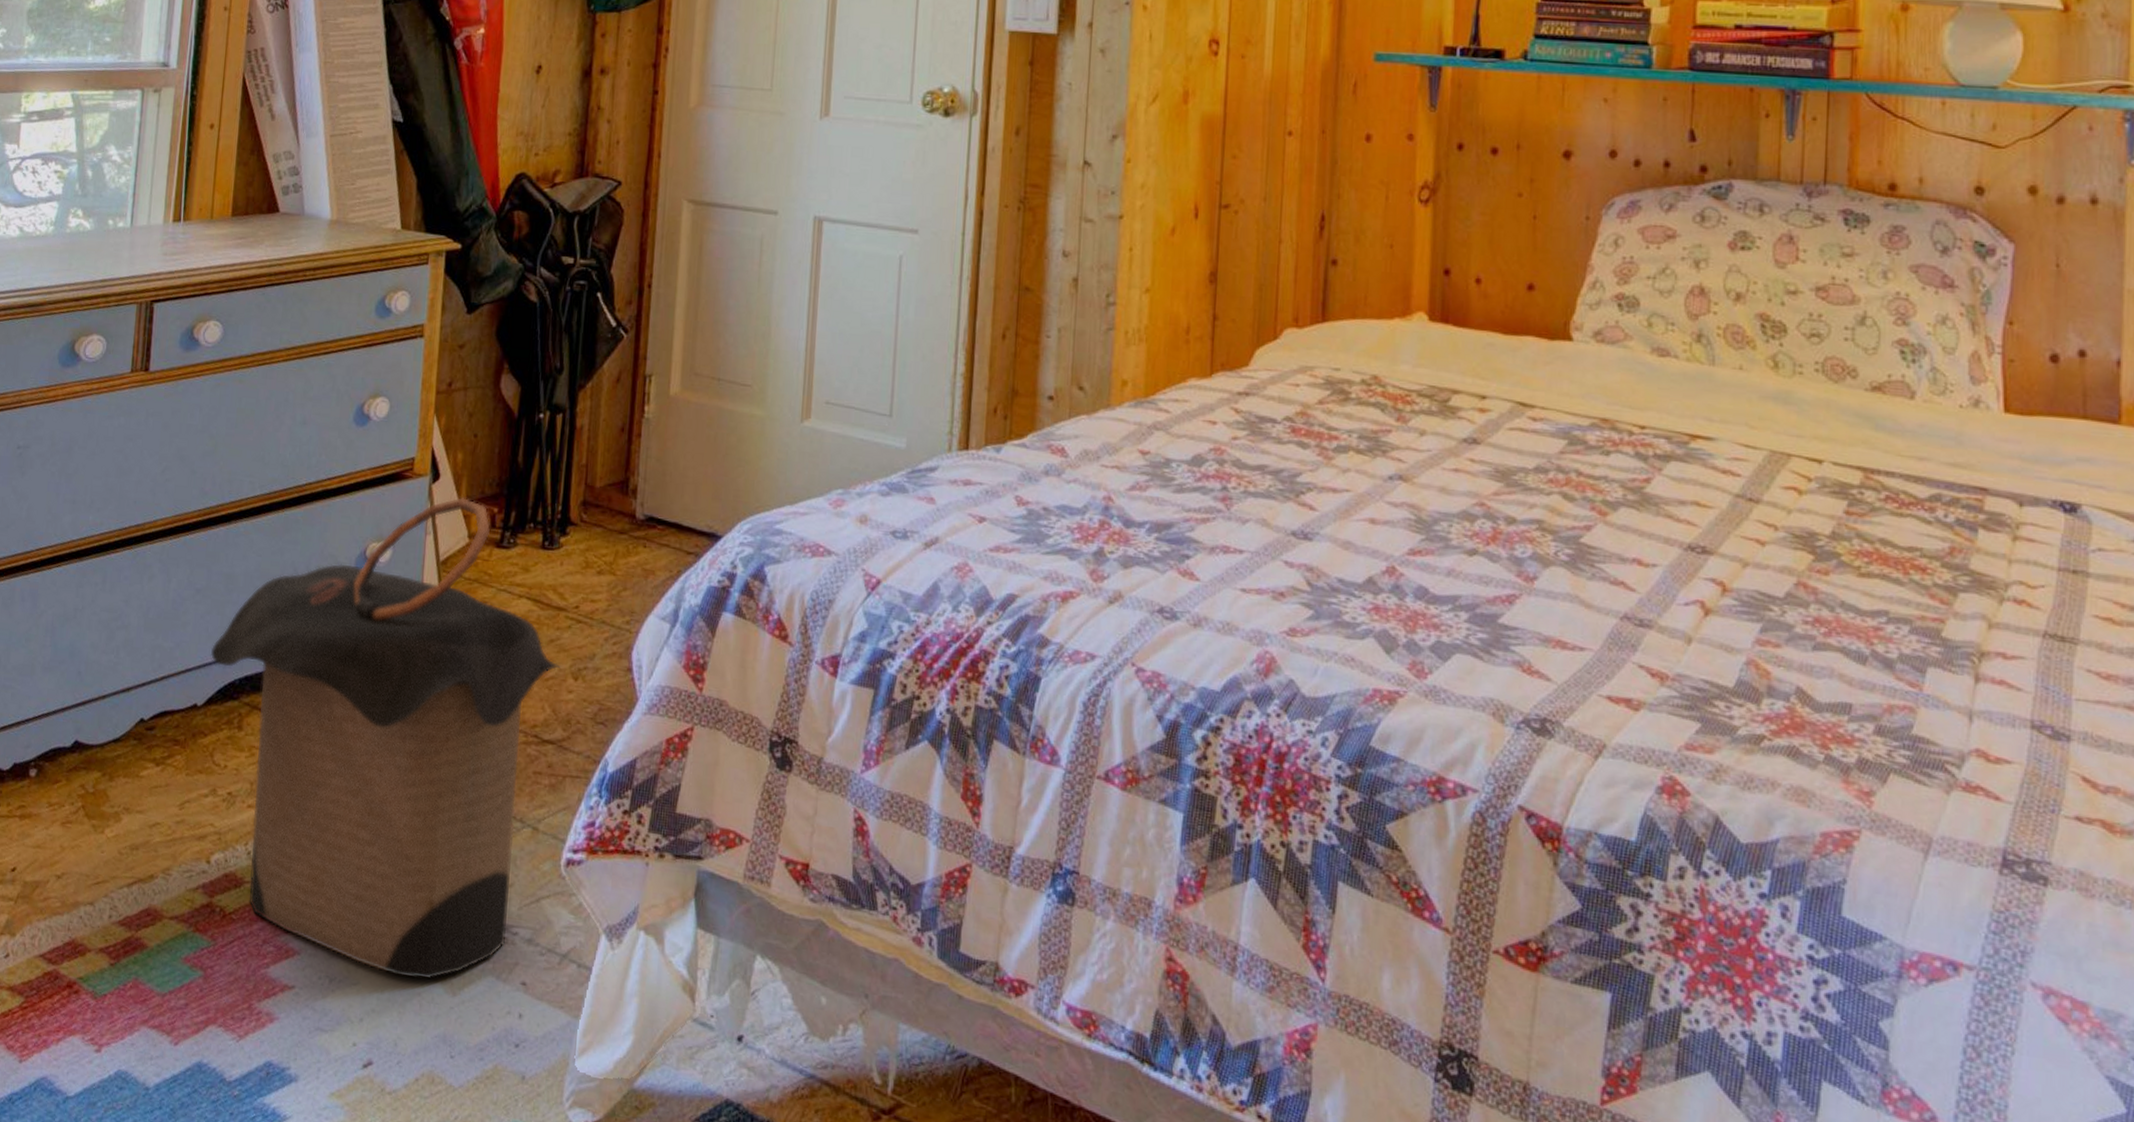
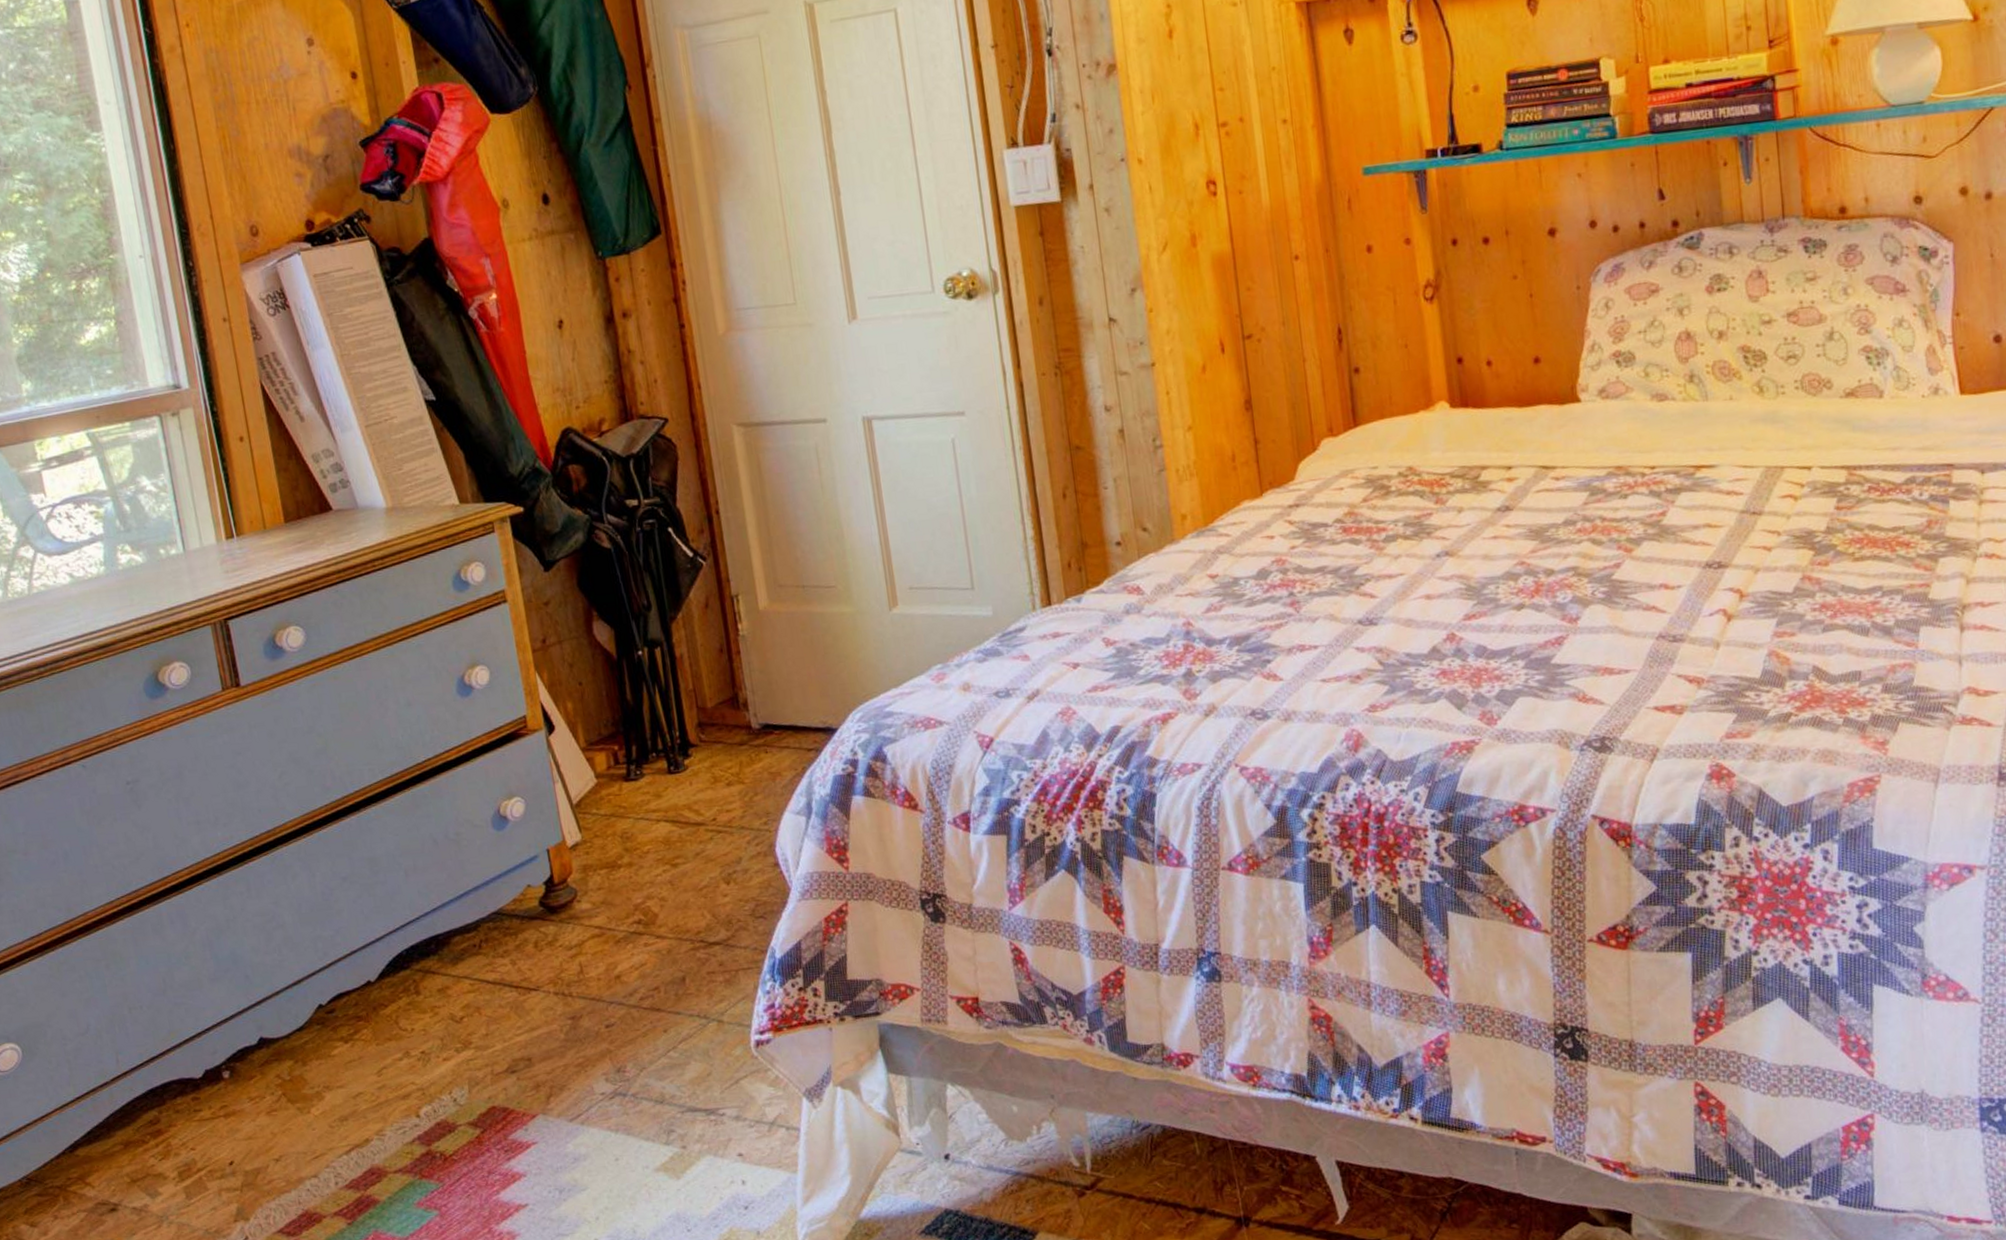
laundry hamper: present [210,496,562,979] -> none [371,742,716,1174]

